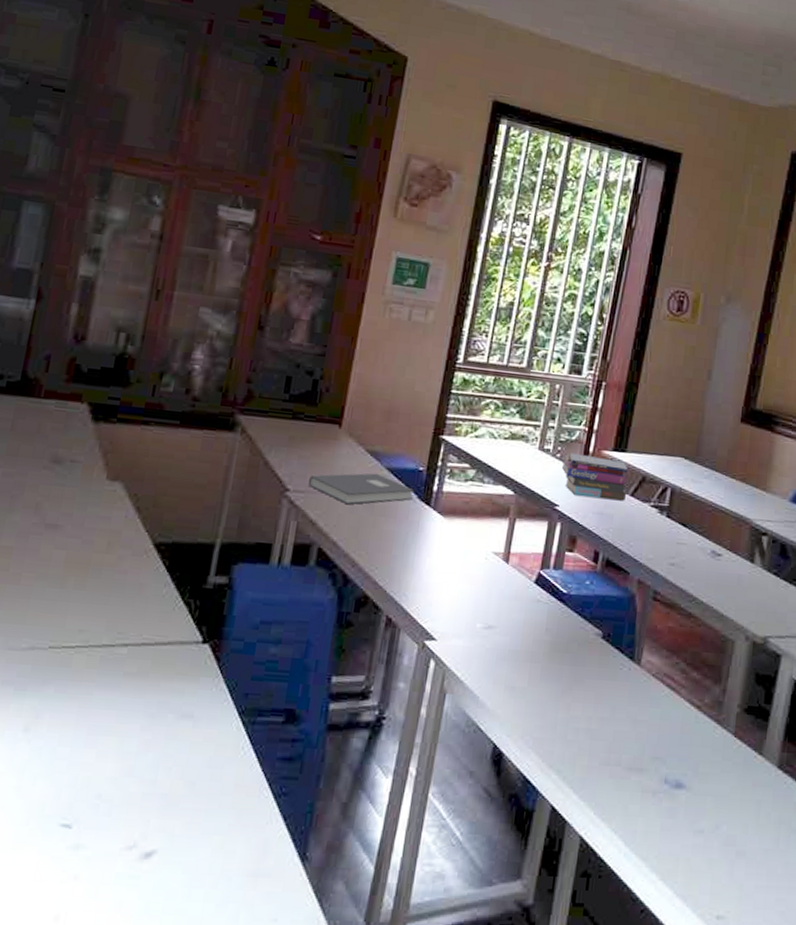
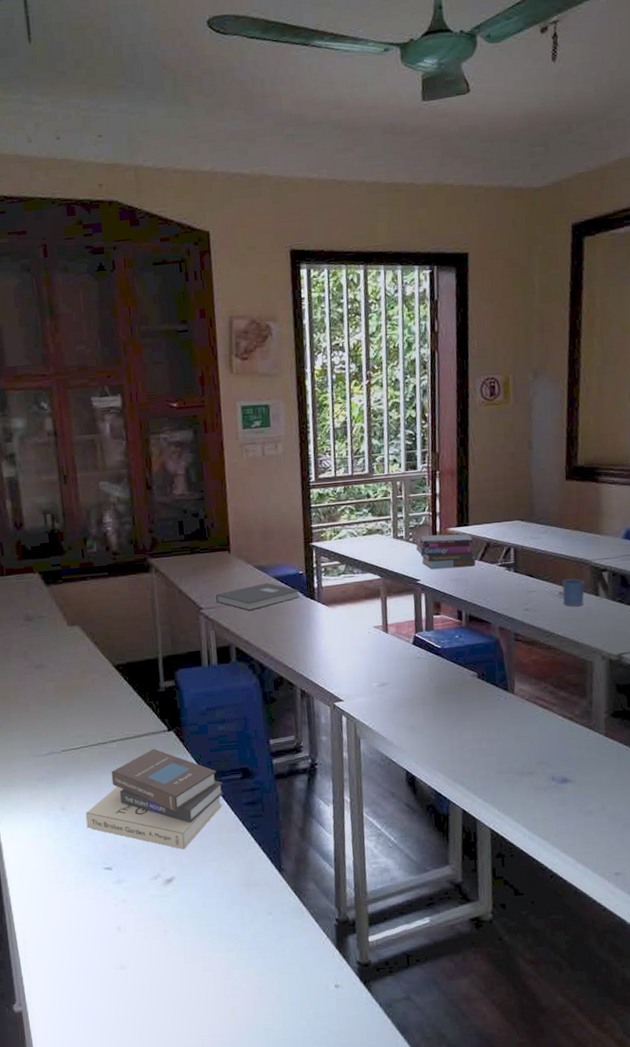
books: none [52,664,256,812] -> present [85,748,223,850]
mug: none [715,536,742,572] -> present [562,578,585,607]

